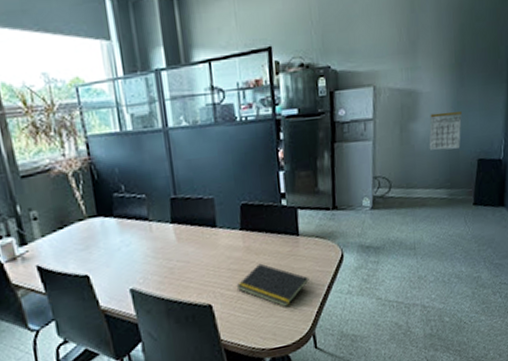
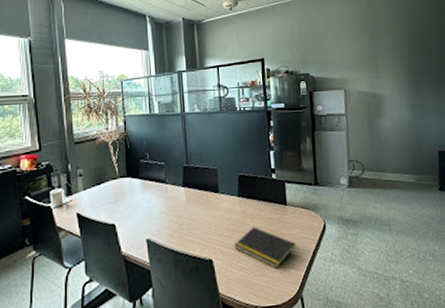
calendar: present [429,111,462,150] -> none [393,111,422,142]

